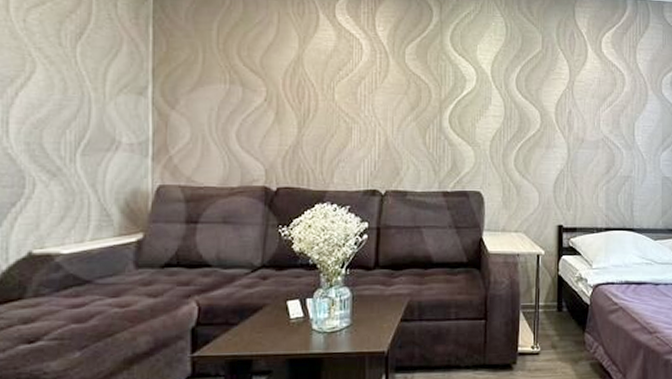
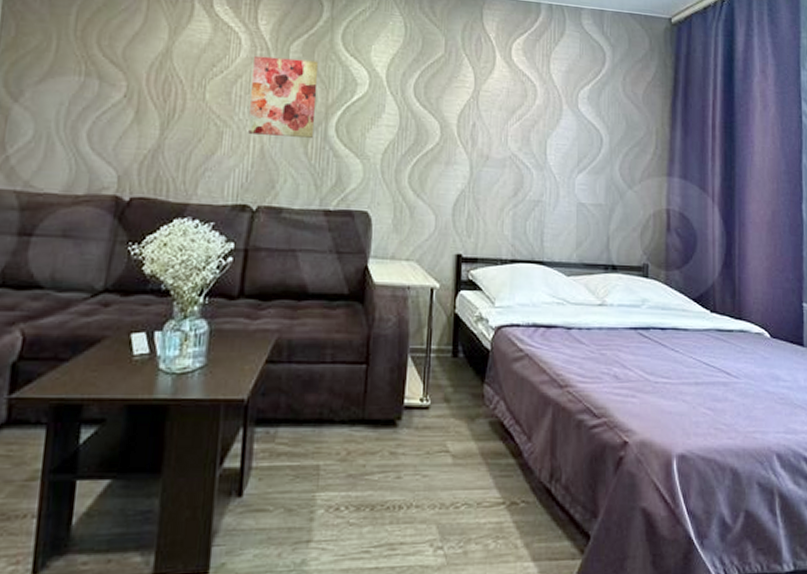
wall art: none [374,59,432,130] -> present [248,55,319,138]

